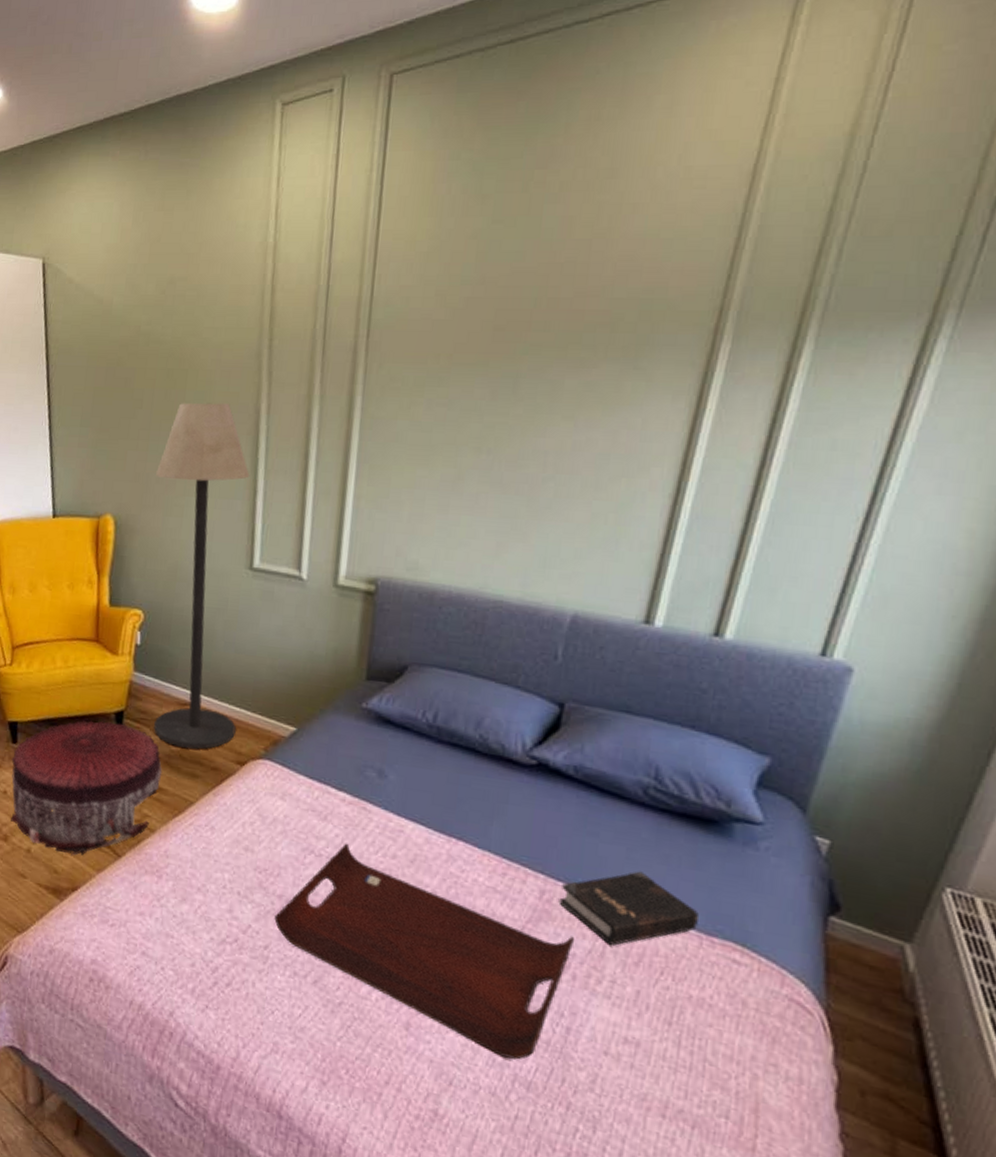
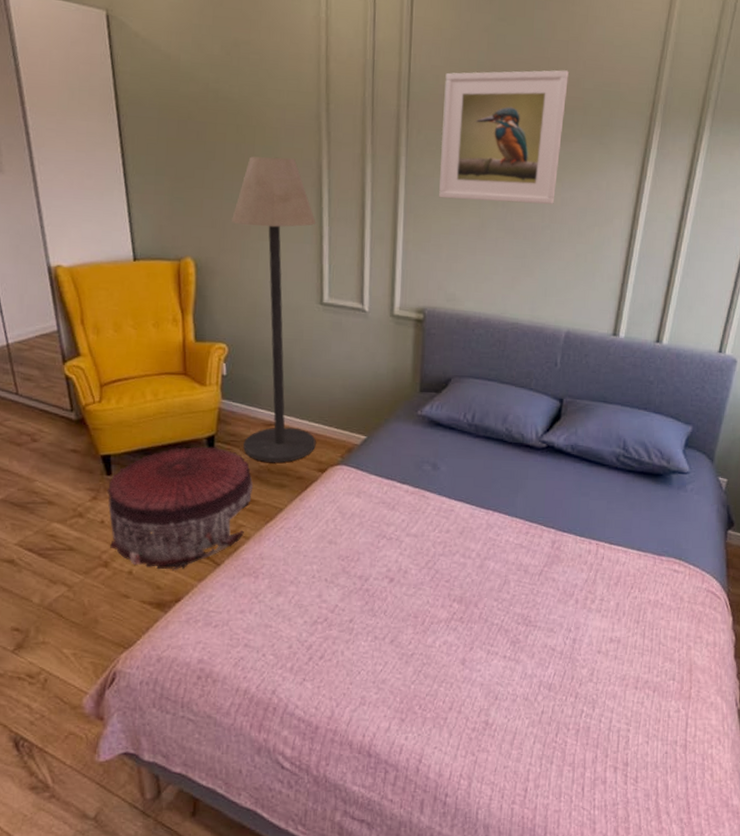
serving tray: present [274,843,575,1060] -> none [356,526,577,670]
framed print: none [402,277,590,450] -> present [439,70,569,205]
hardback book: present [558,871,699,946] -> none [565,517,653,573]

